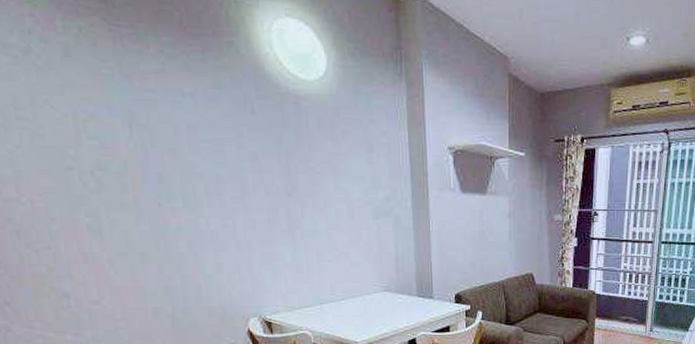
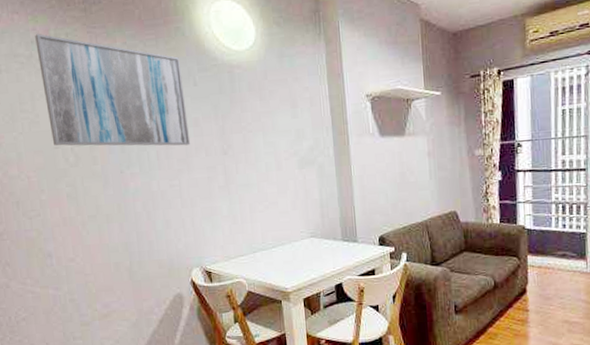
wall art: none [33,20,248,182] -> present [35,33,191,146]

